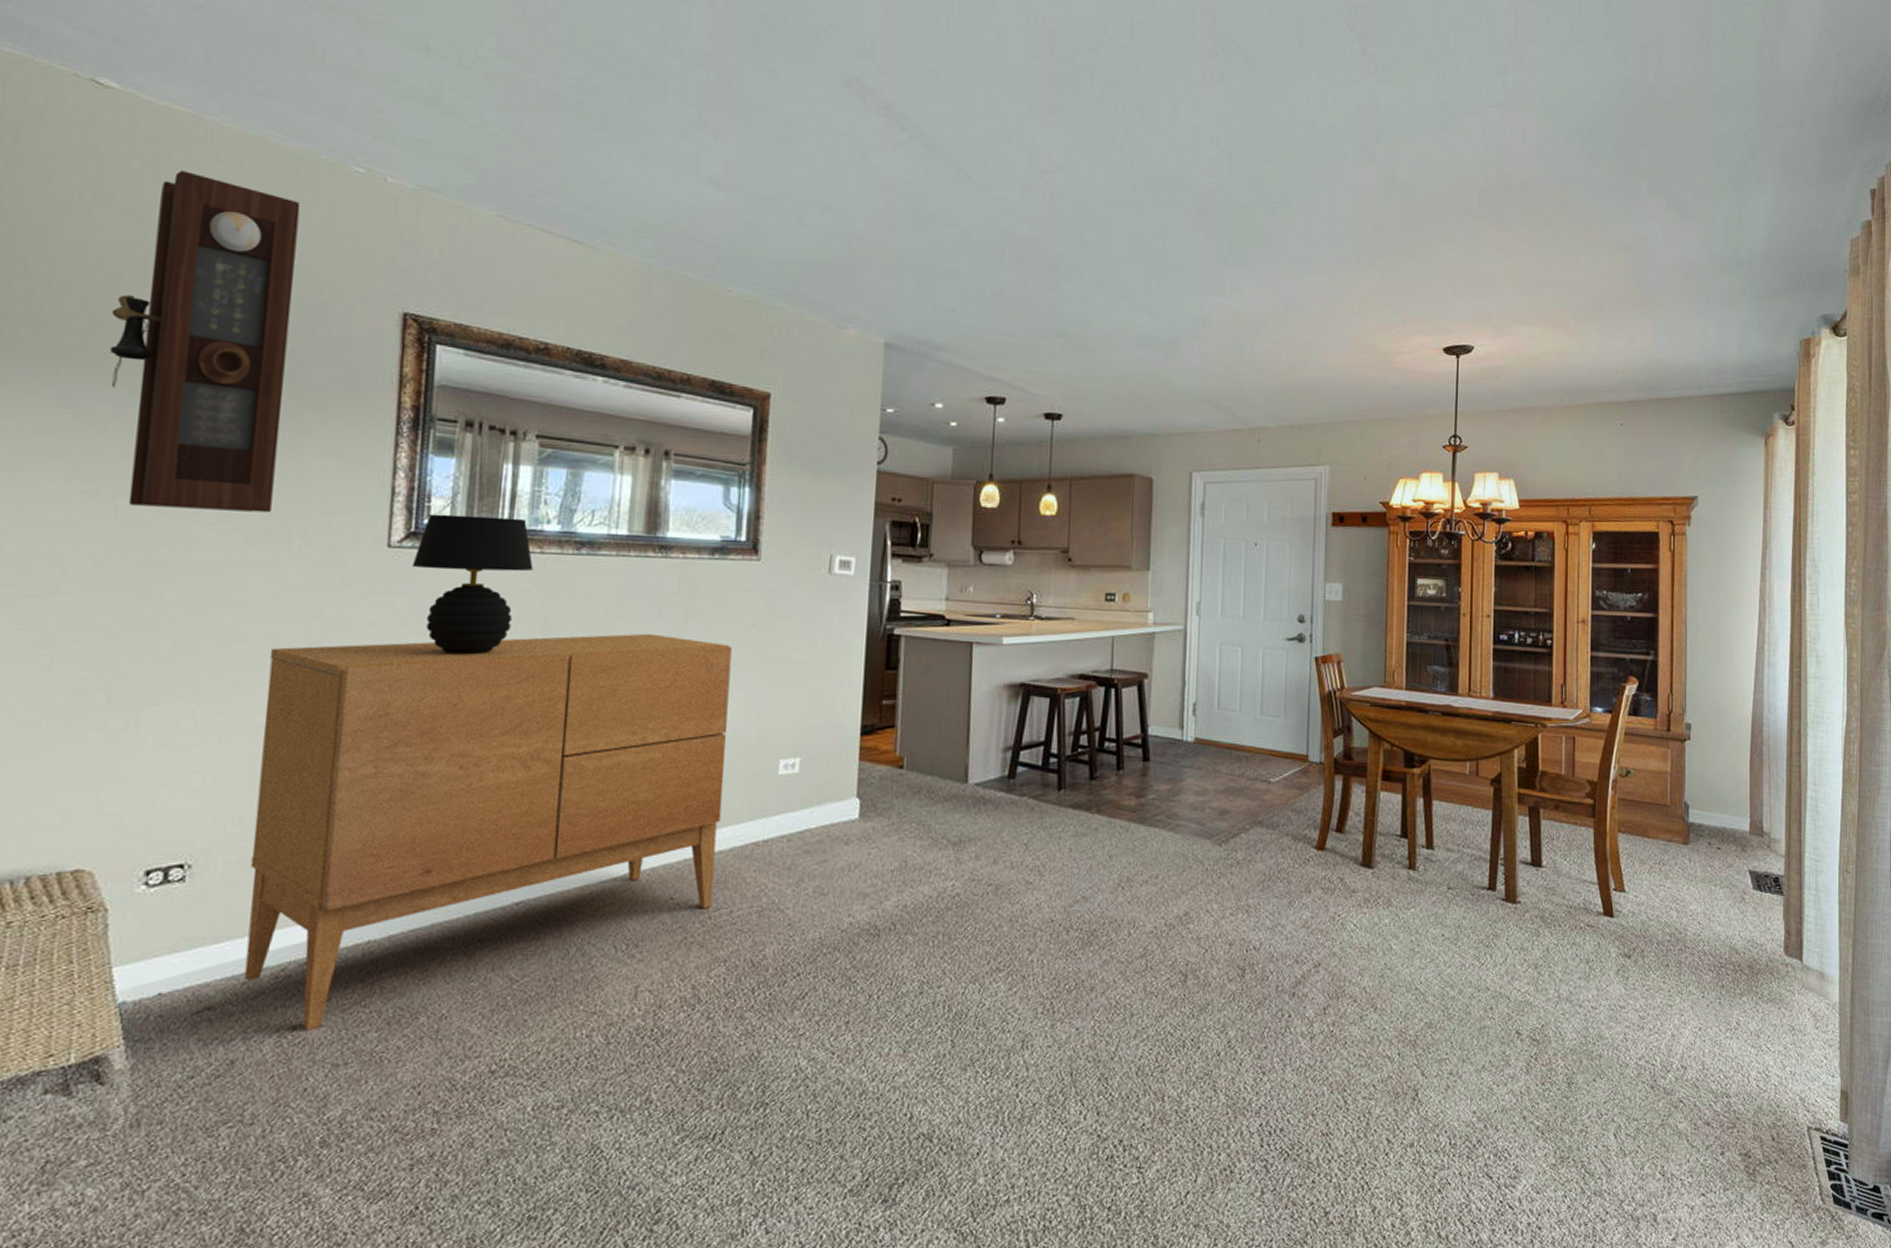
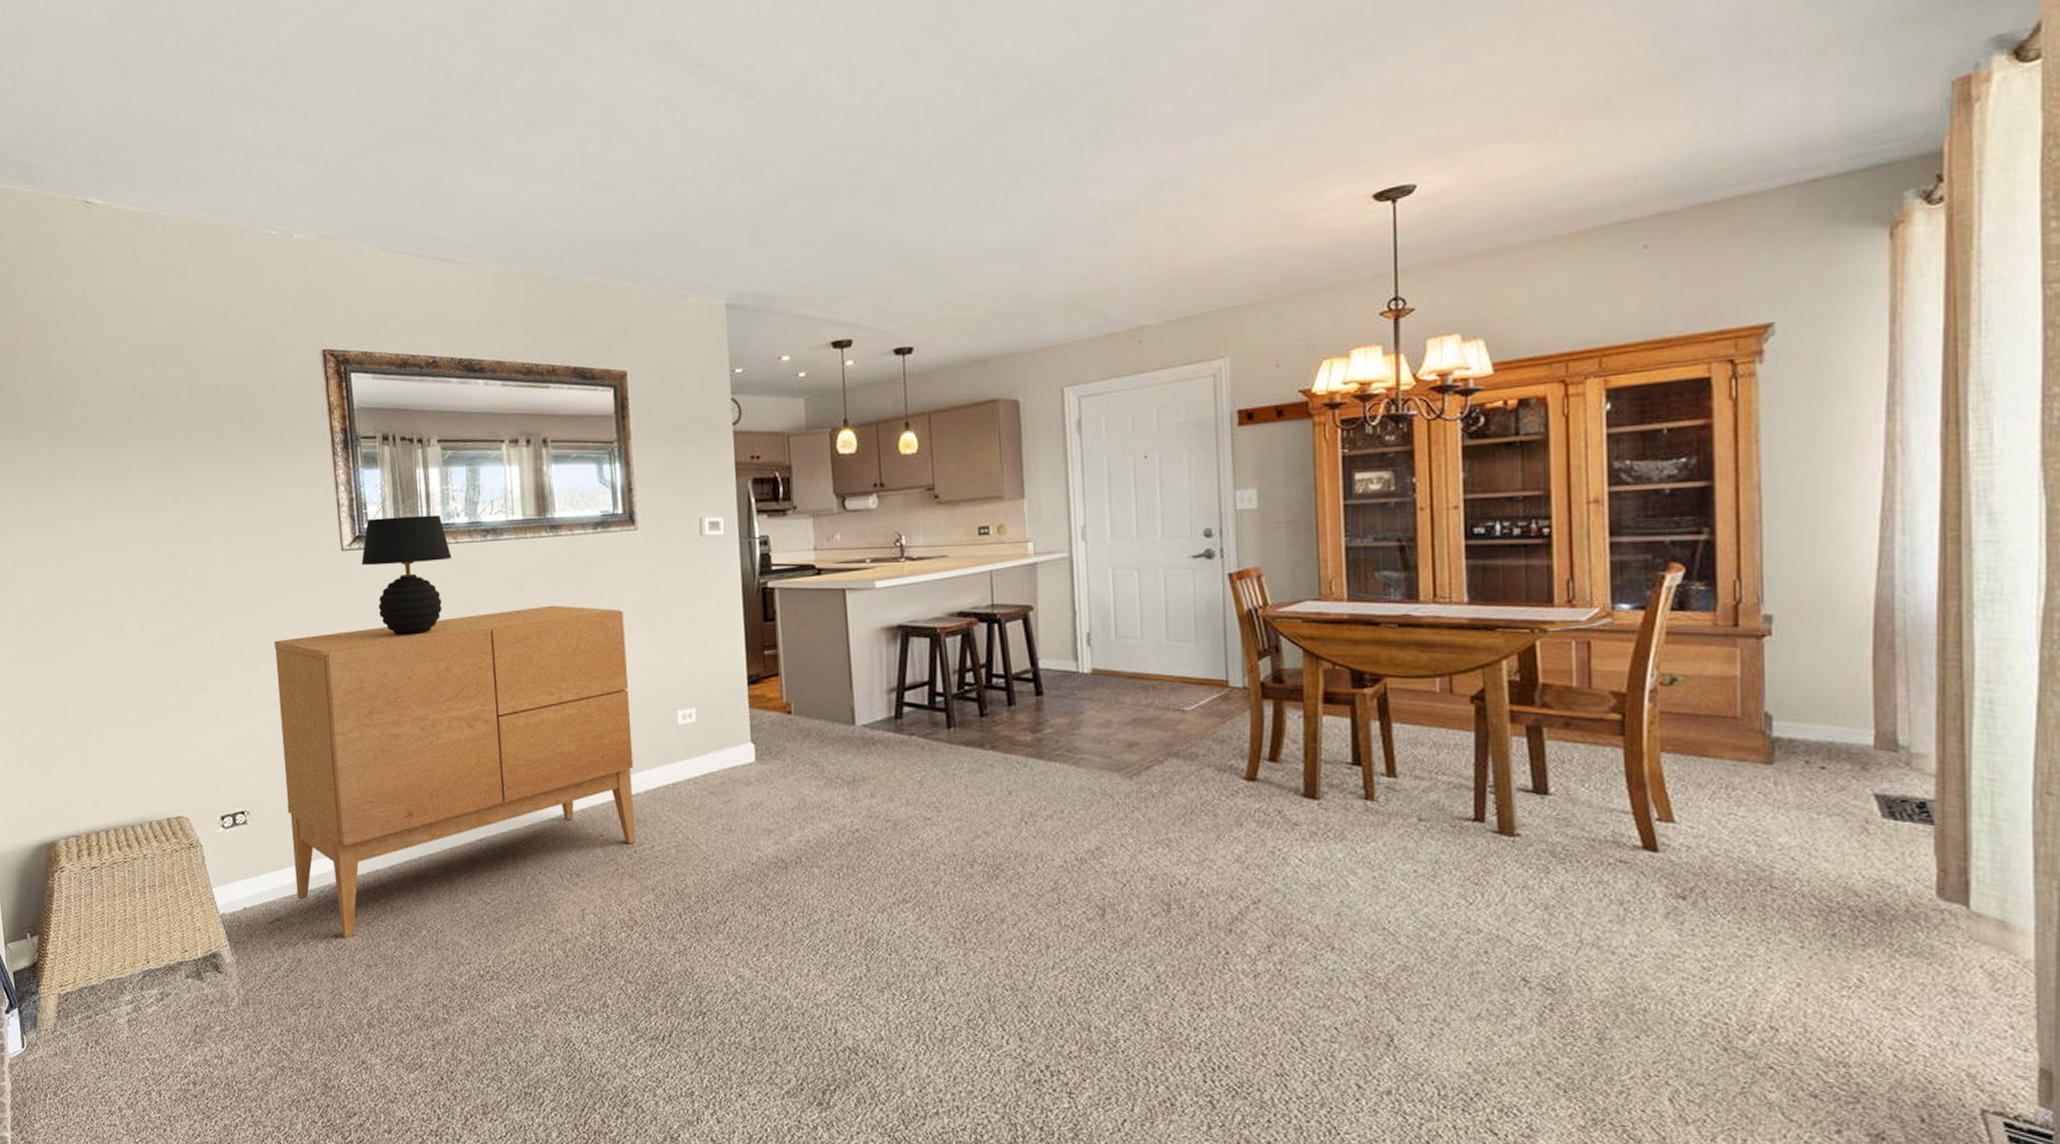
pendulum clock: present [109,171,301,513] -> none [128,261,256,537]

